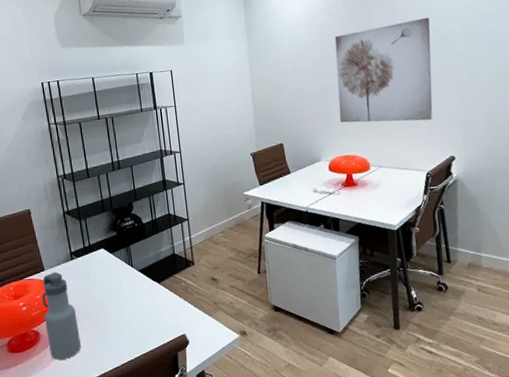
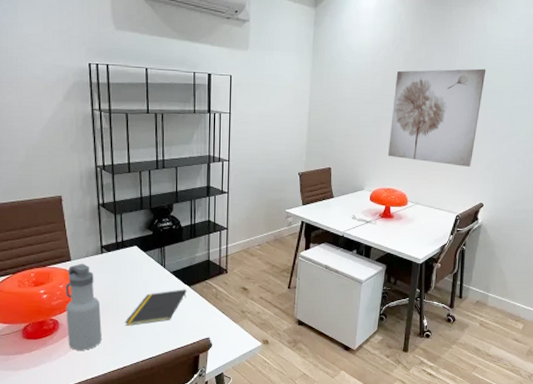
notepad: none [100,286,158,331] -> present [124,289,187,327]

